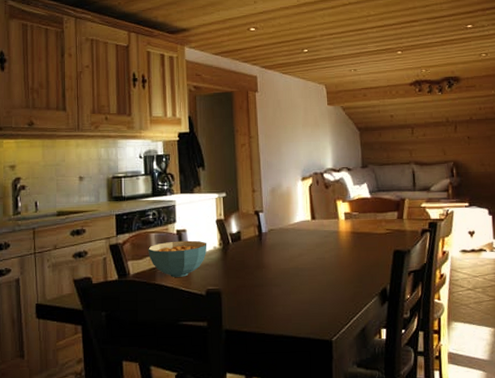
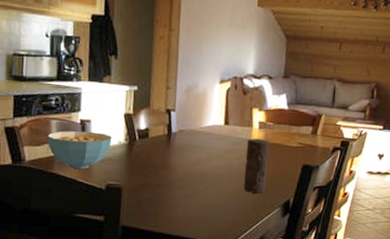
candle: none [335,229,360,284] -> present [244,138,269,194]

